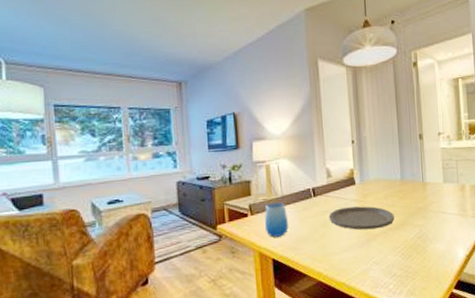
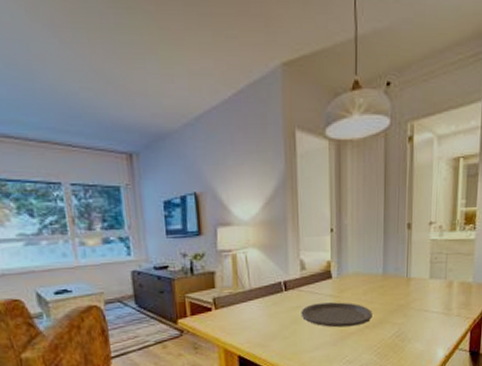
cup: present [264,202,288,237] -> none [230,296,256,333]

